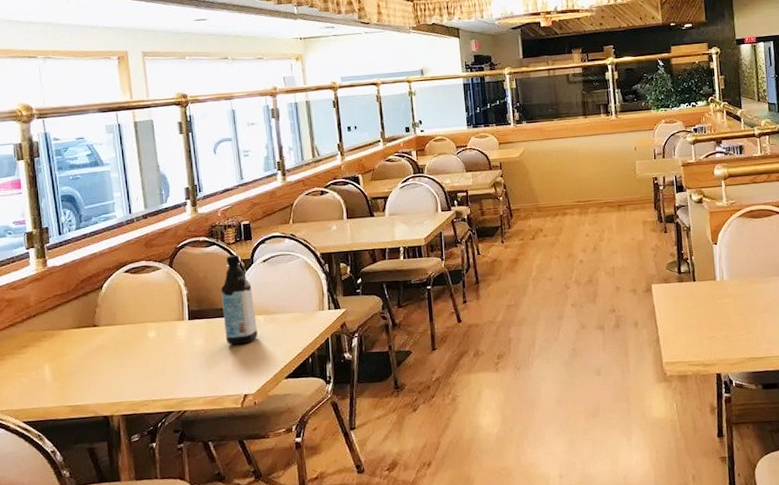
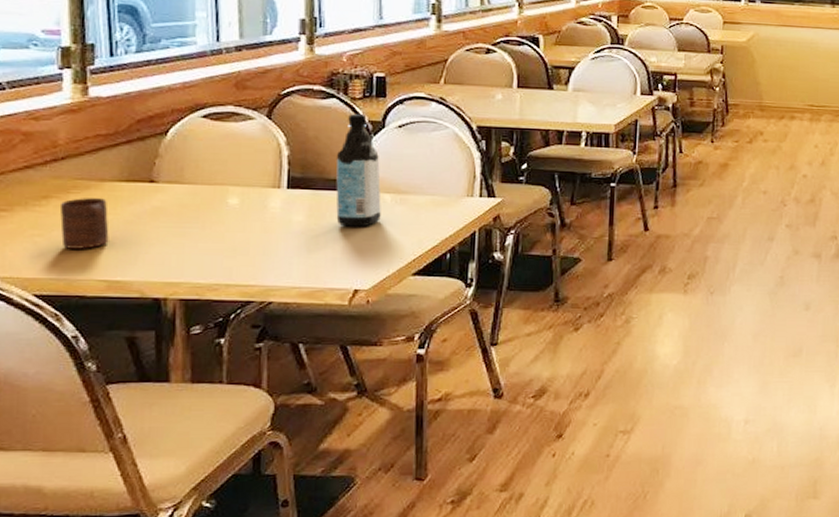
cup: none [36,343,70,384] -> present [60,198,109,249]

